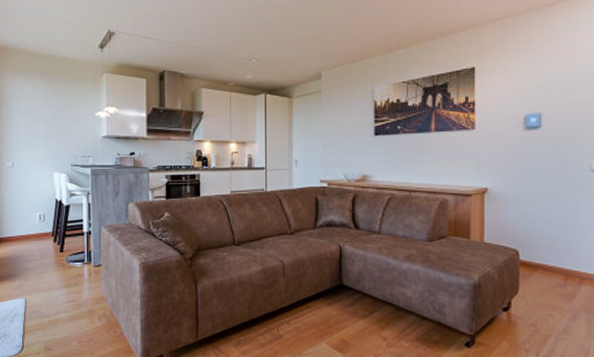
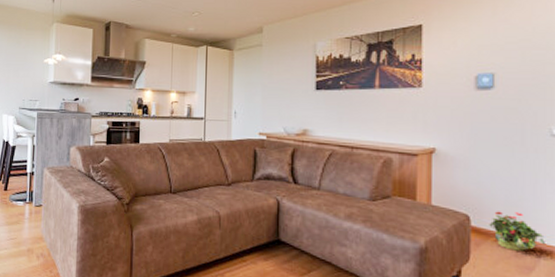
potted plant: none [536,245,585,281] -> present [489,211,545,251]

